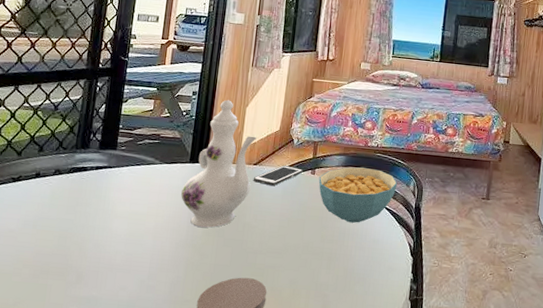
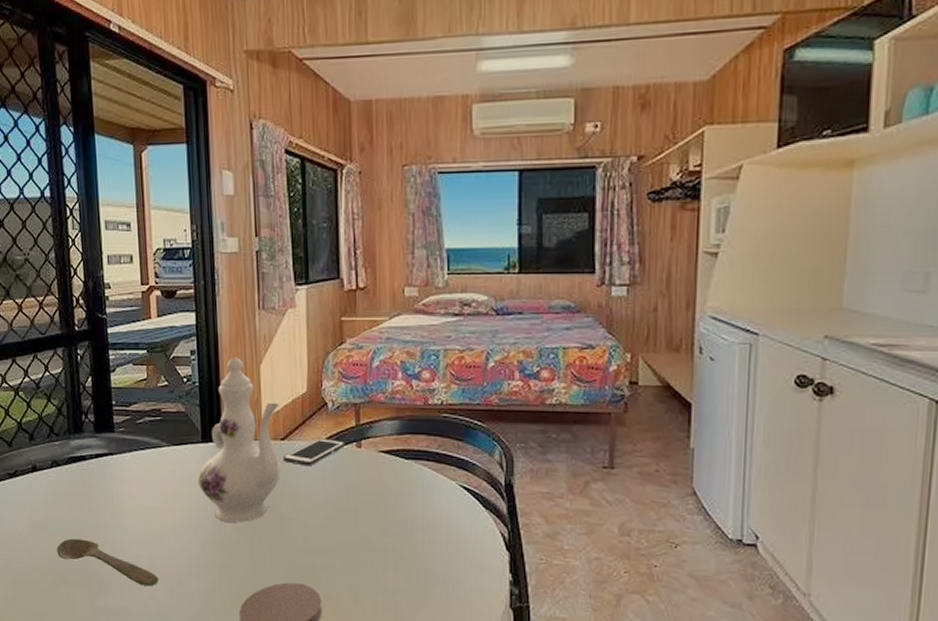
spoon: none [43,236,132,279] -> present [57,538,158,587]
cereal bowl: present [318,167,398,223] -> none [367,433,477,509]

